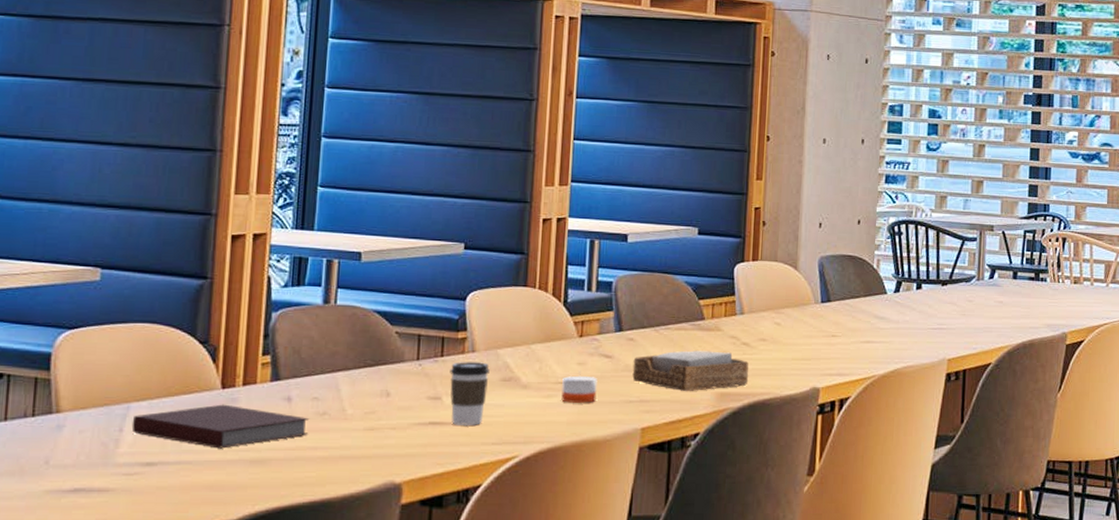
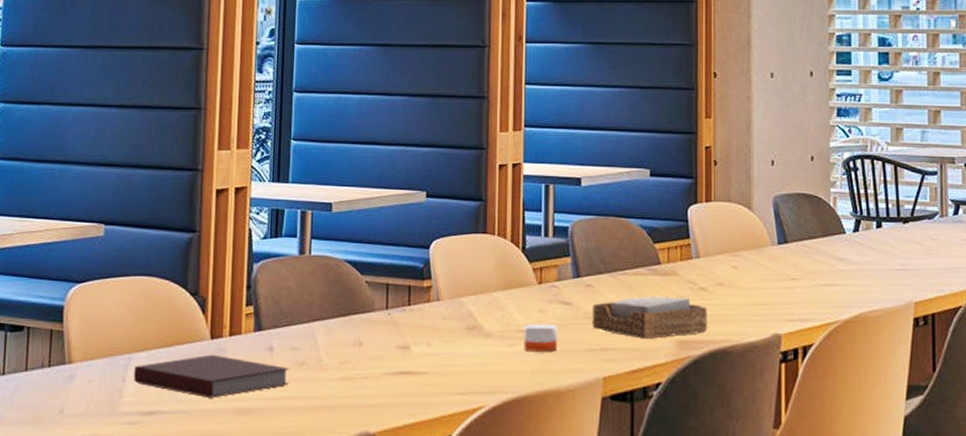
coffee cup: present [449,362,490,427] -> none [417,310,454,376]

